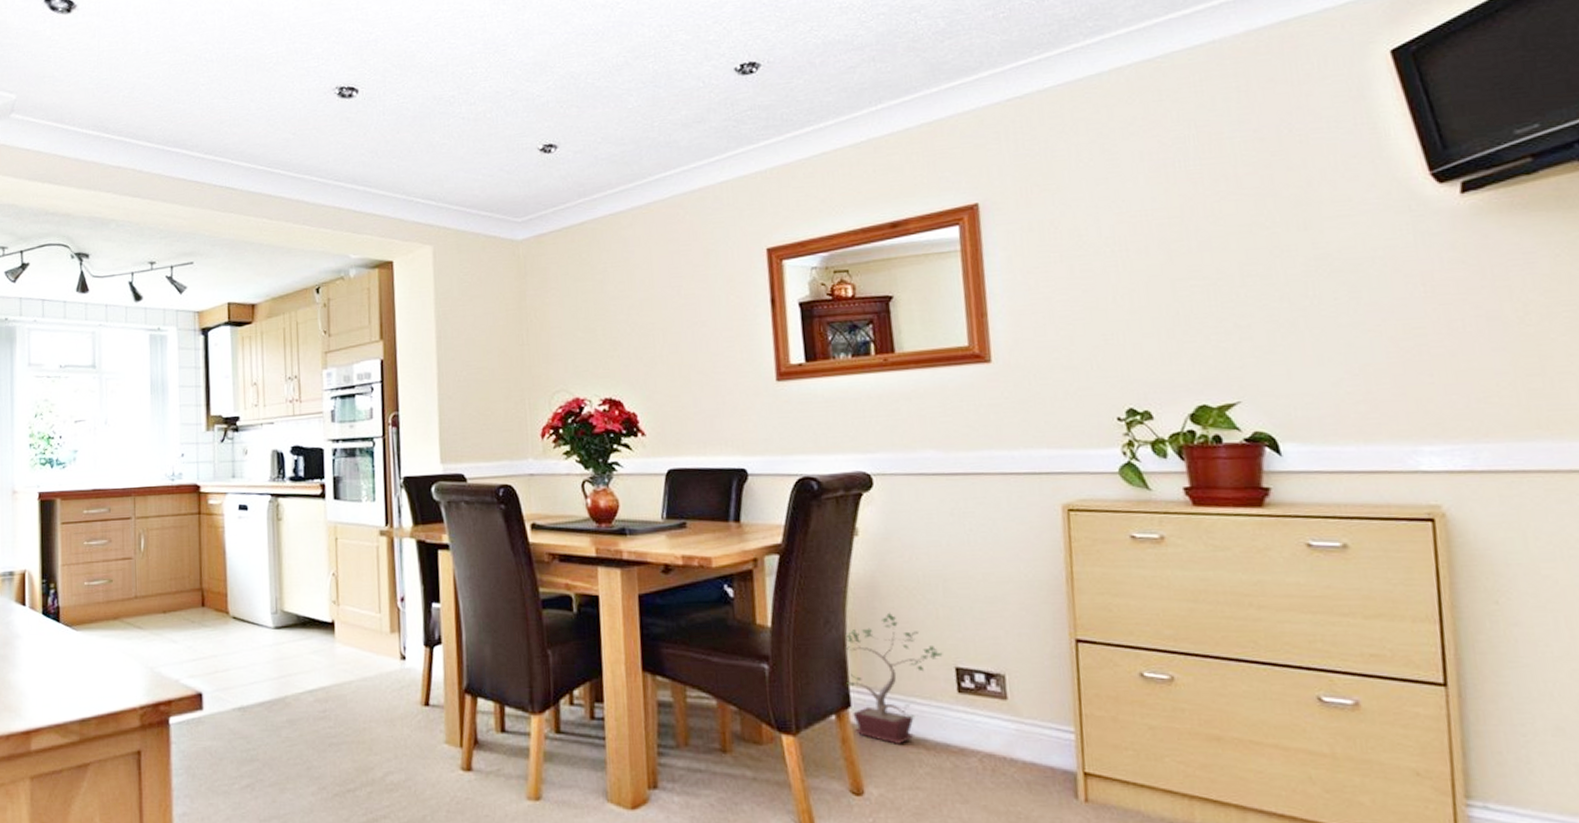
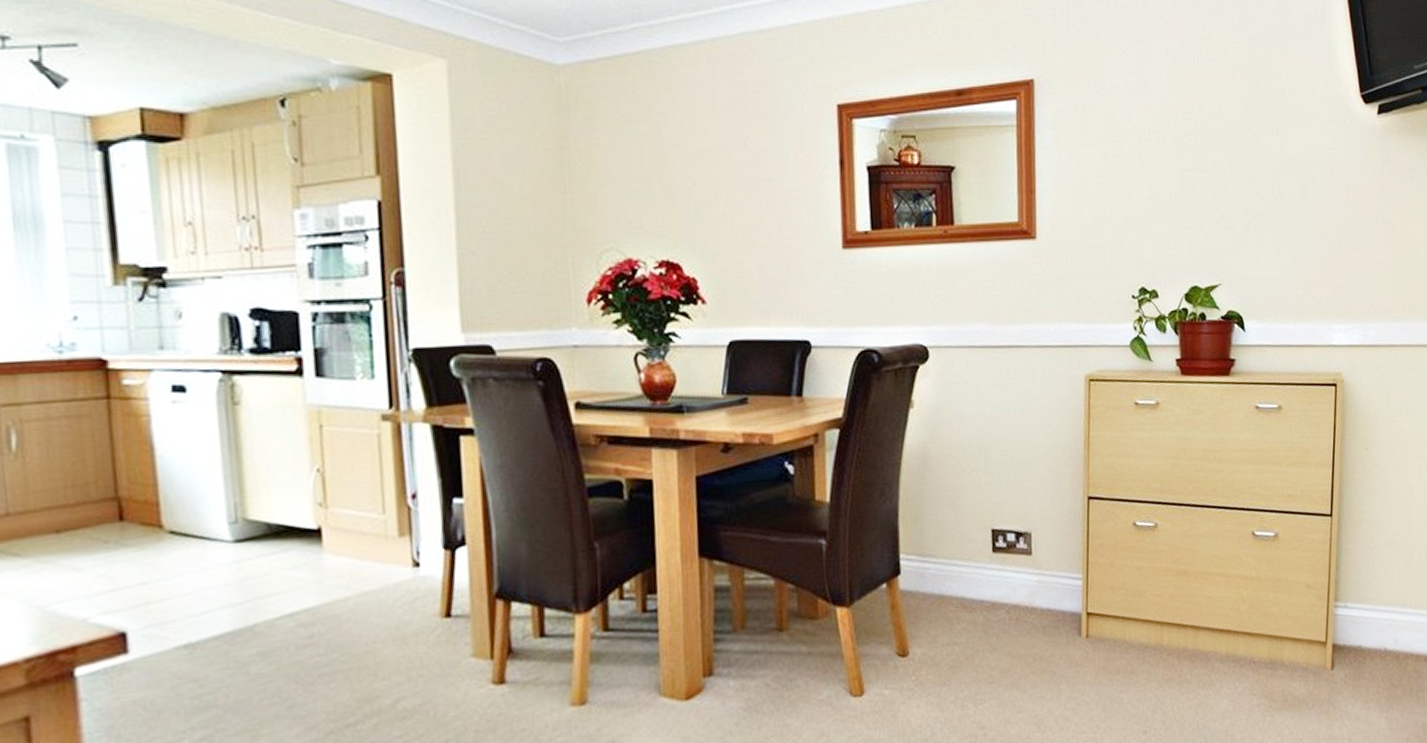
potted plant: present [845,612,943,744] -> none [897,481,982,606]

